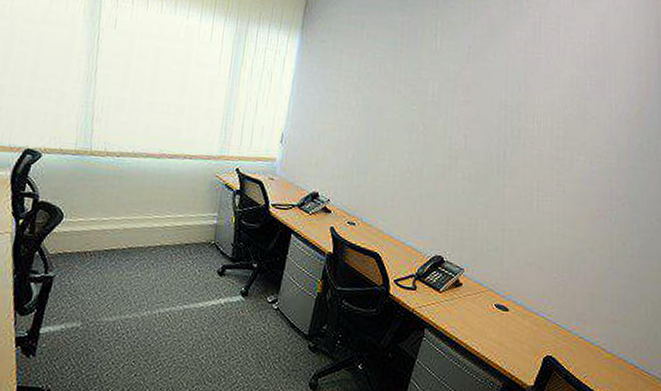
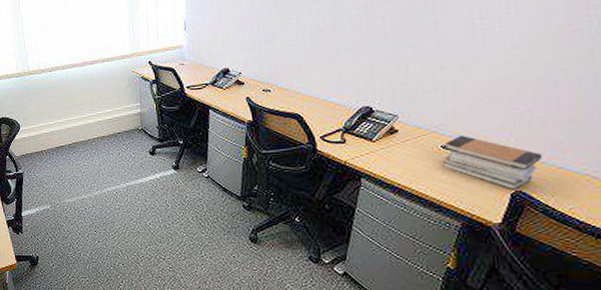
book stack: none [492,297,570,355] -> present [440,136,543,191]

